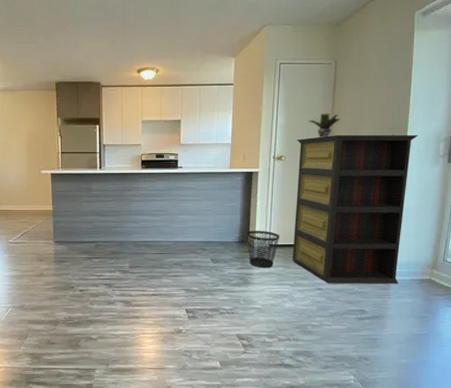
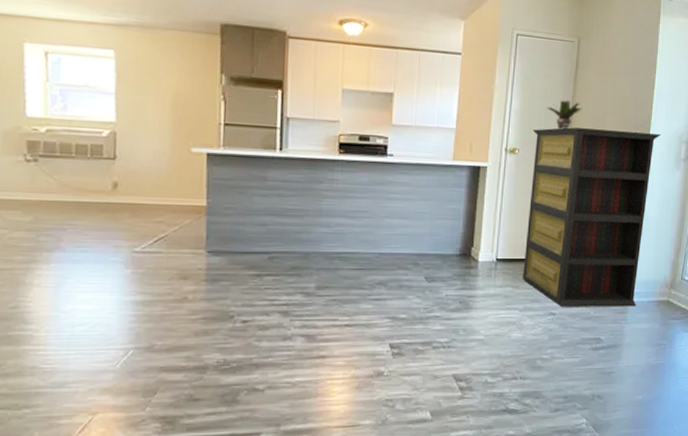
wastebasket: present [246,230,280,268] -> none [469,240,510,289]

